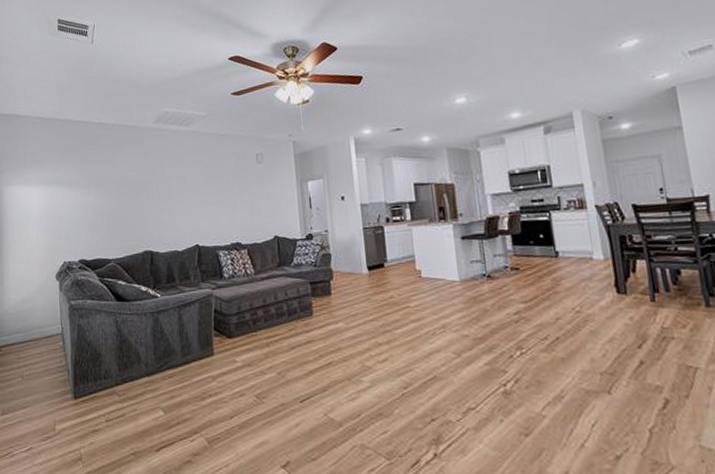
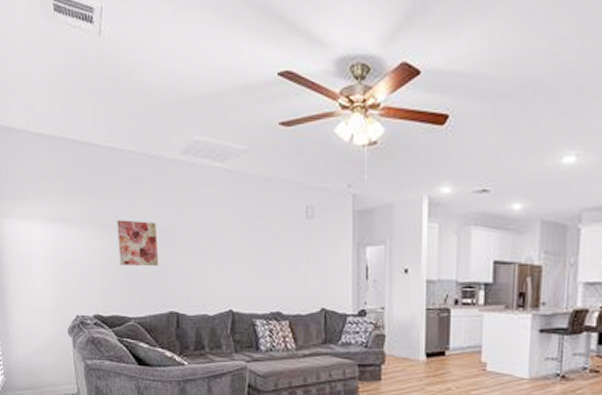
wall art: none [101,177,135,216] -> present [117,220,158,267]

